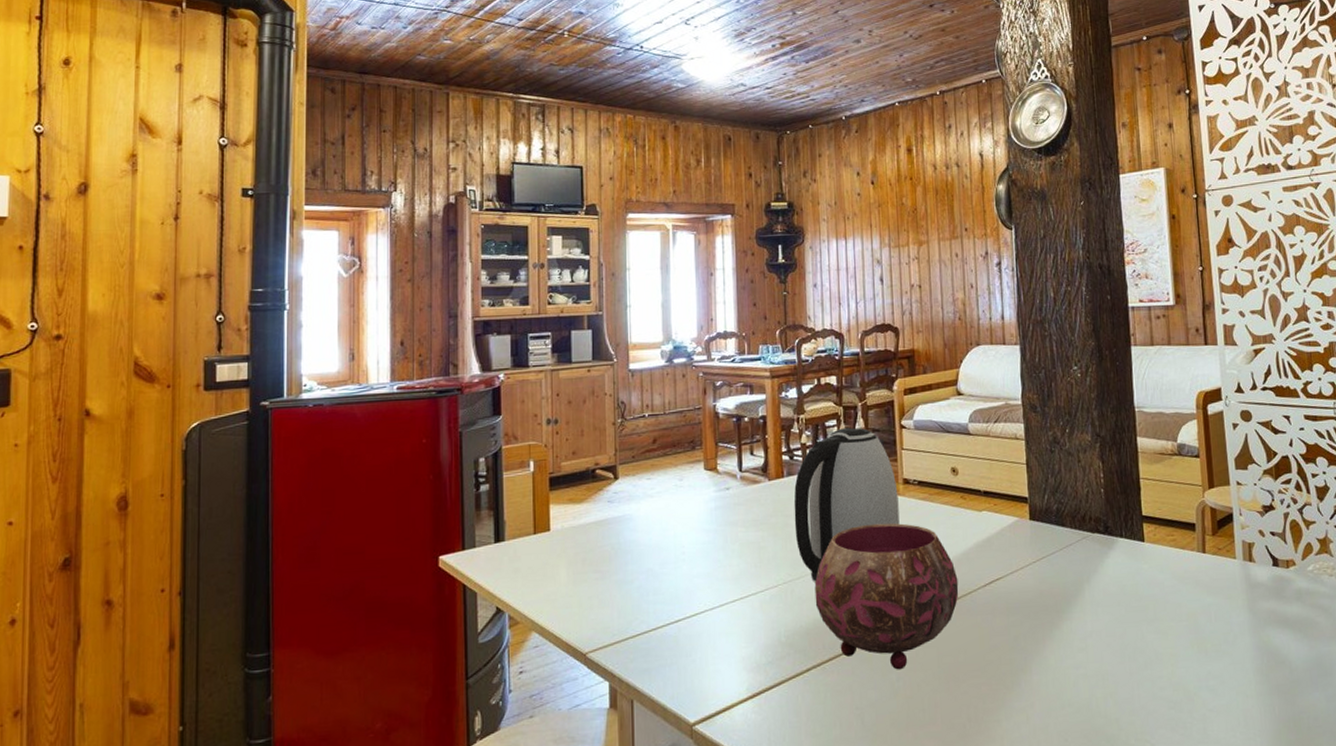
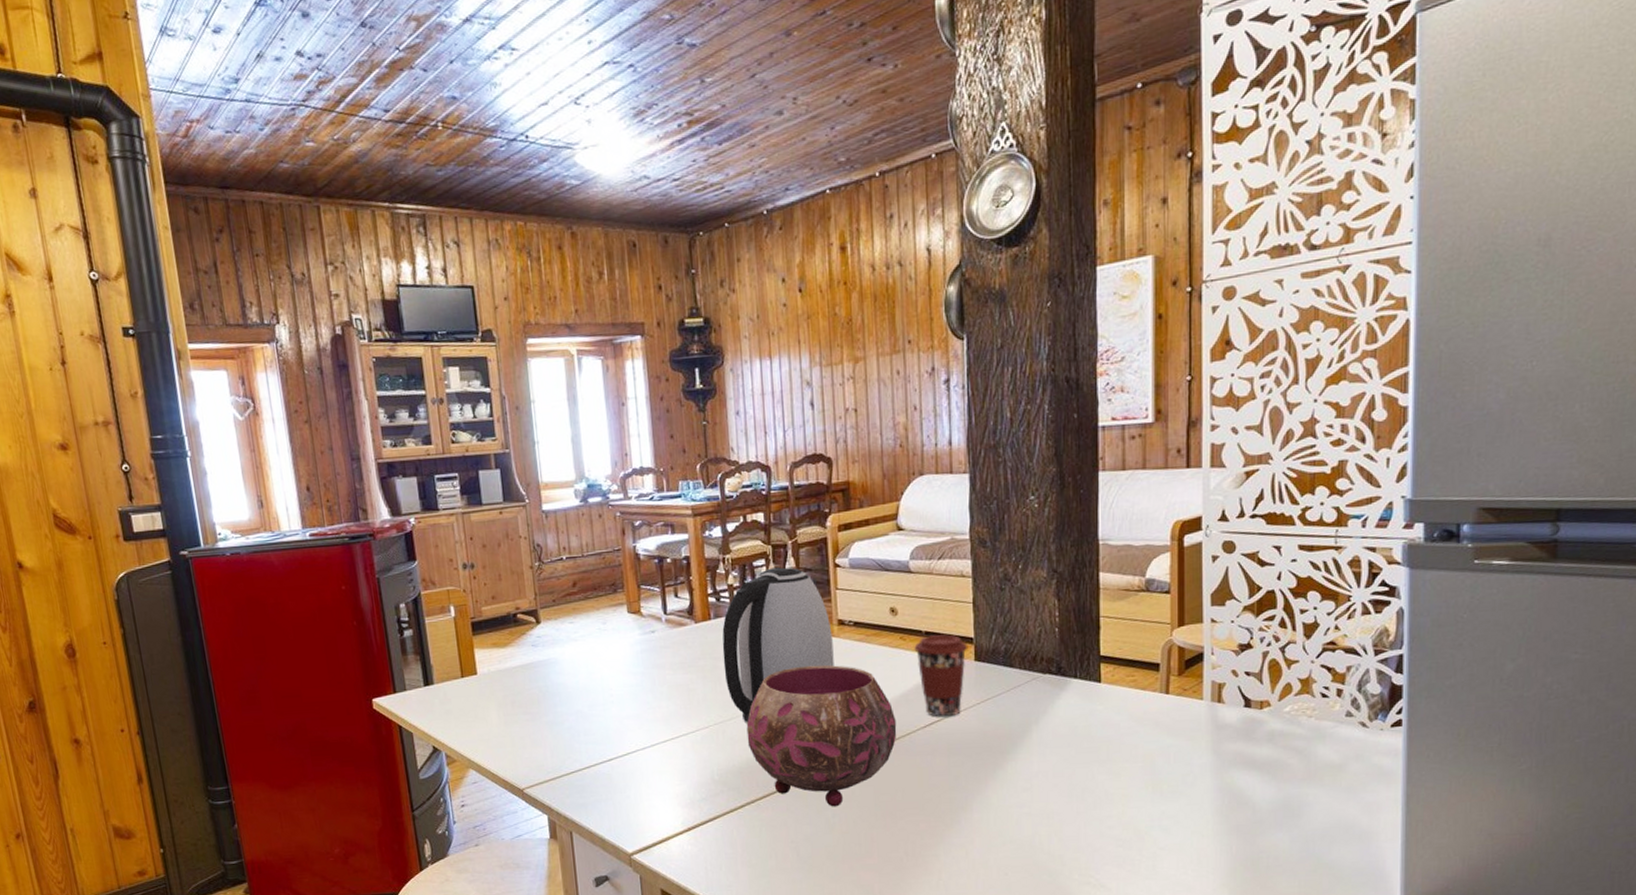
coffee cup: none [974,493,1024,576] -> present [914,633,969,717]

